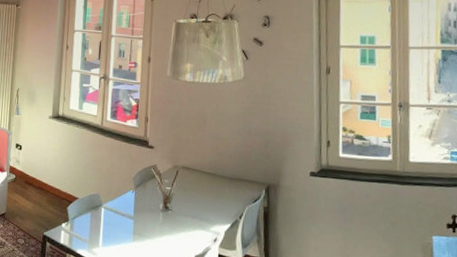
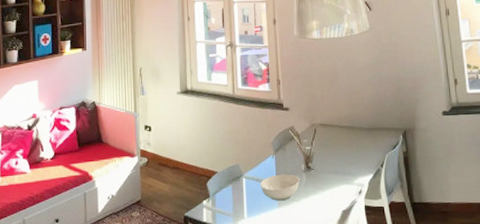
bowl: none [118,209,157,236] -> present [260,174,300,201]

